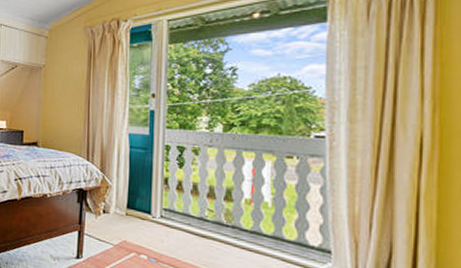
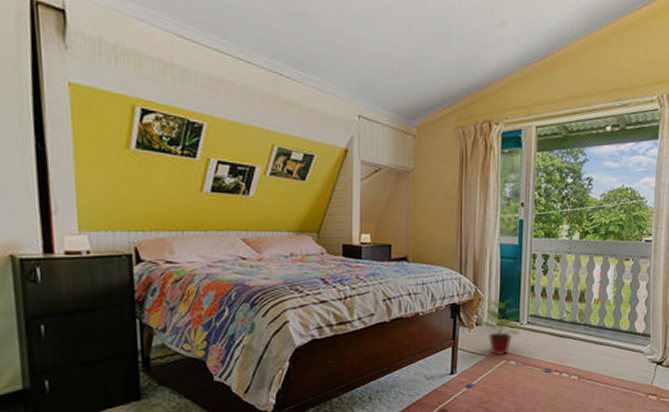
potted plant: none [101,185,157,248] -> present [474,296,524,356]

